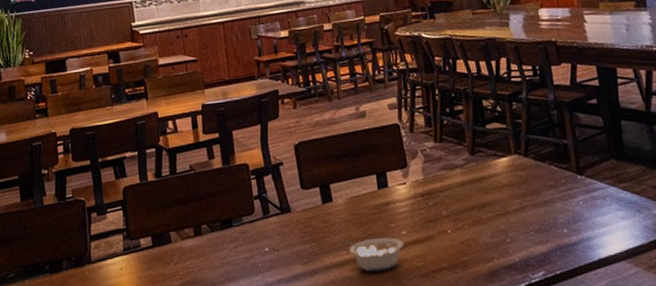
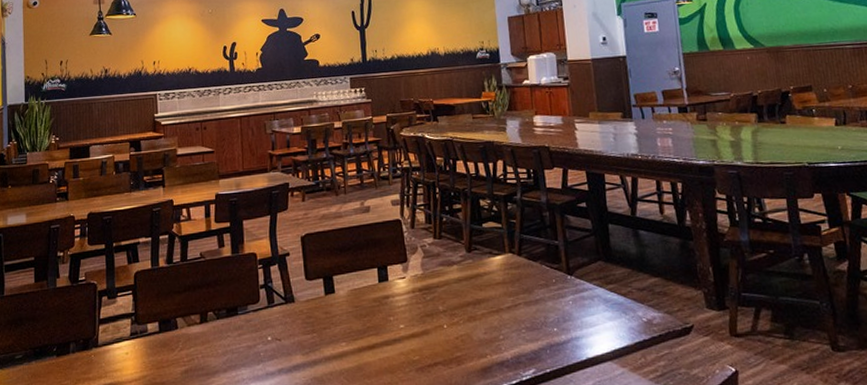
legume: present [342,237,404,272] -> none [342,330,402,364]

